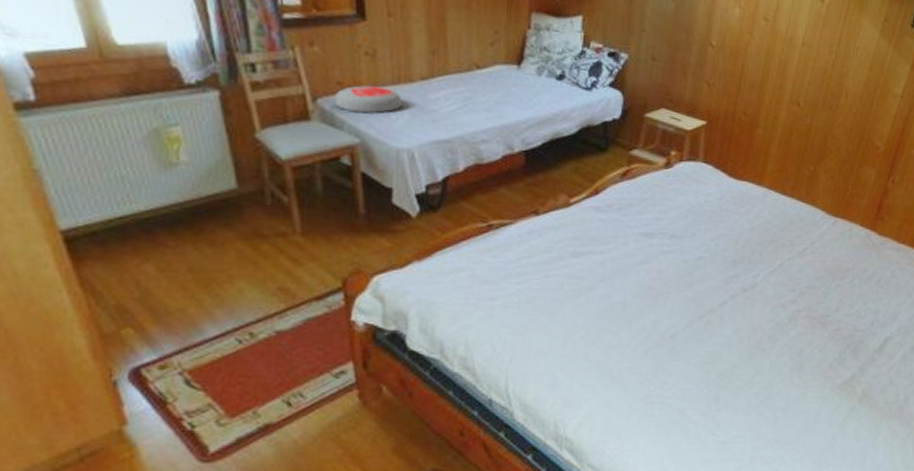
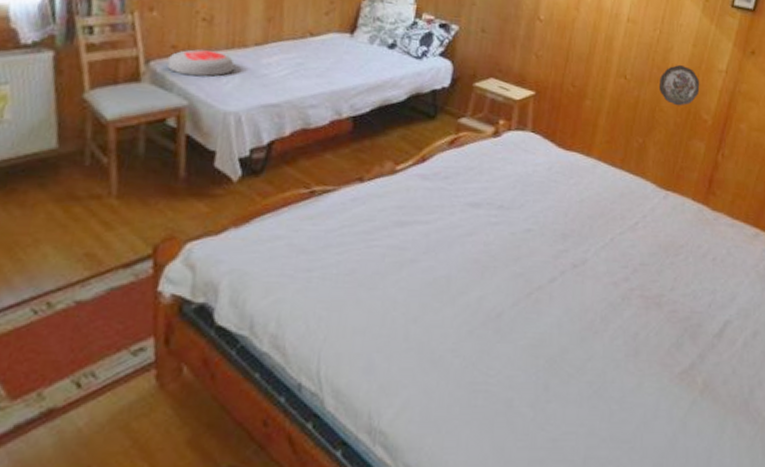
decorative plate: none [833,89,874,133] -> present [659,64,700,106]

